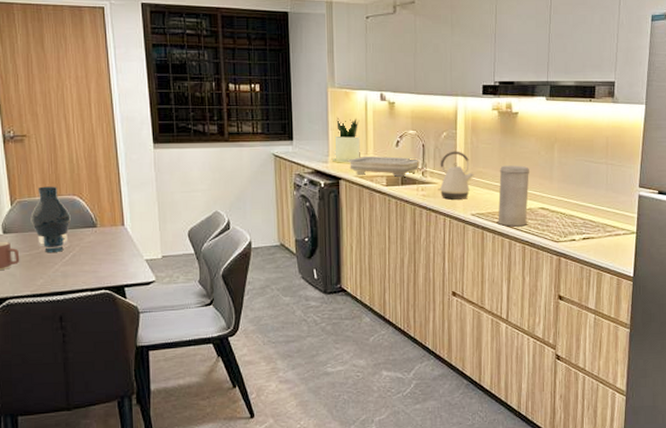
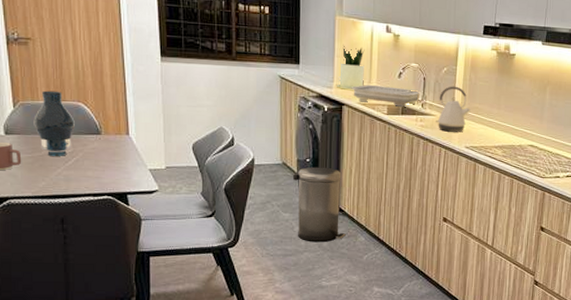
pedal bin: none [292,245,350,327] -> present [293,166,346,243]
canister: present [497,165,529,227] -> none [489,103,522,162]

